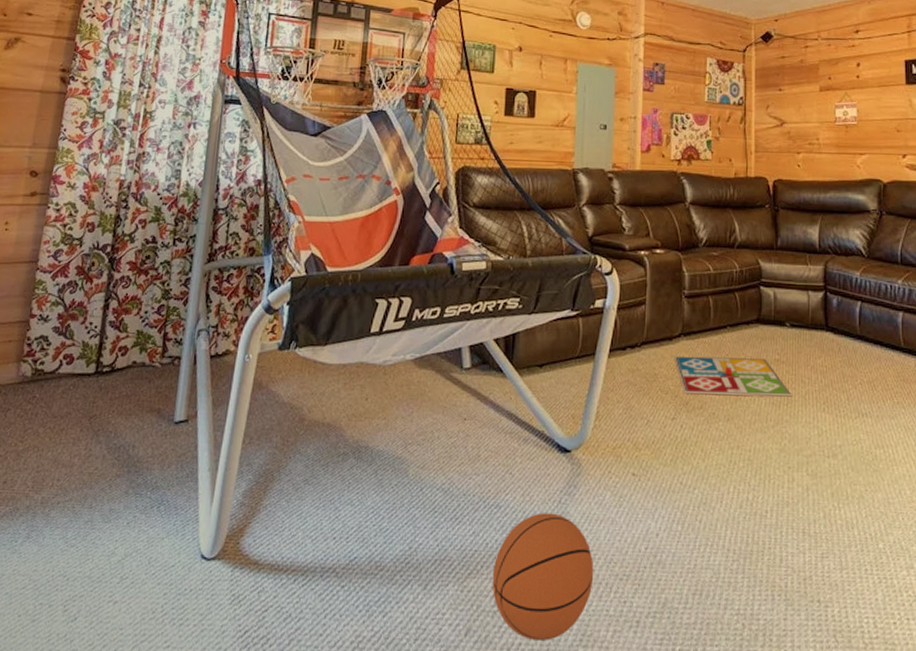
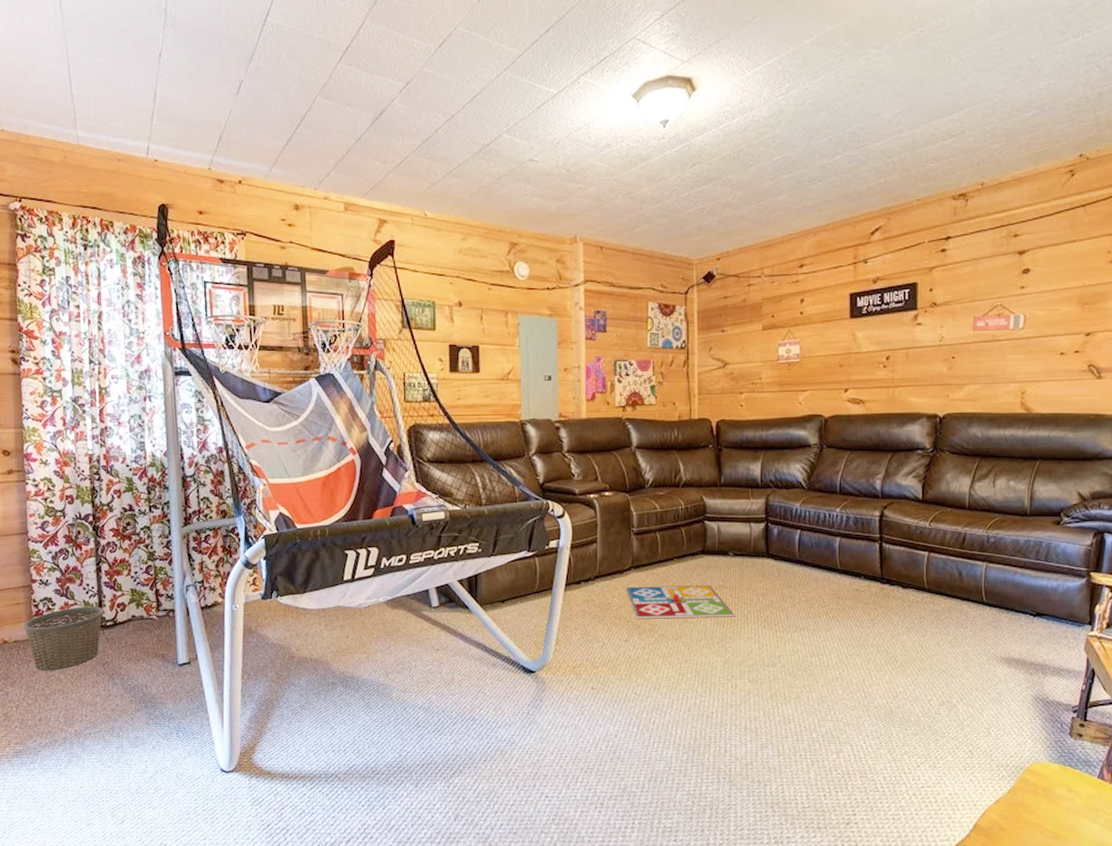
basket: none [9,348,103,422] -> present [23,607,104,670]
basketball: present [492,513,594,640] -> none [473,723,562,821]

